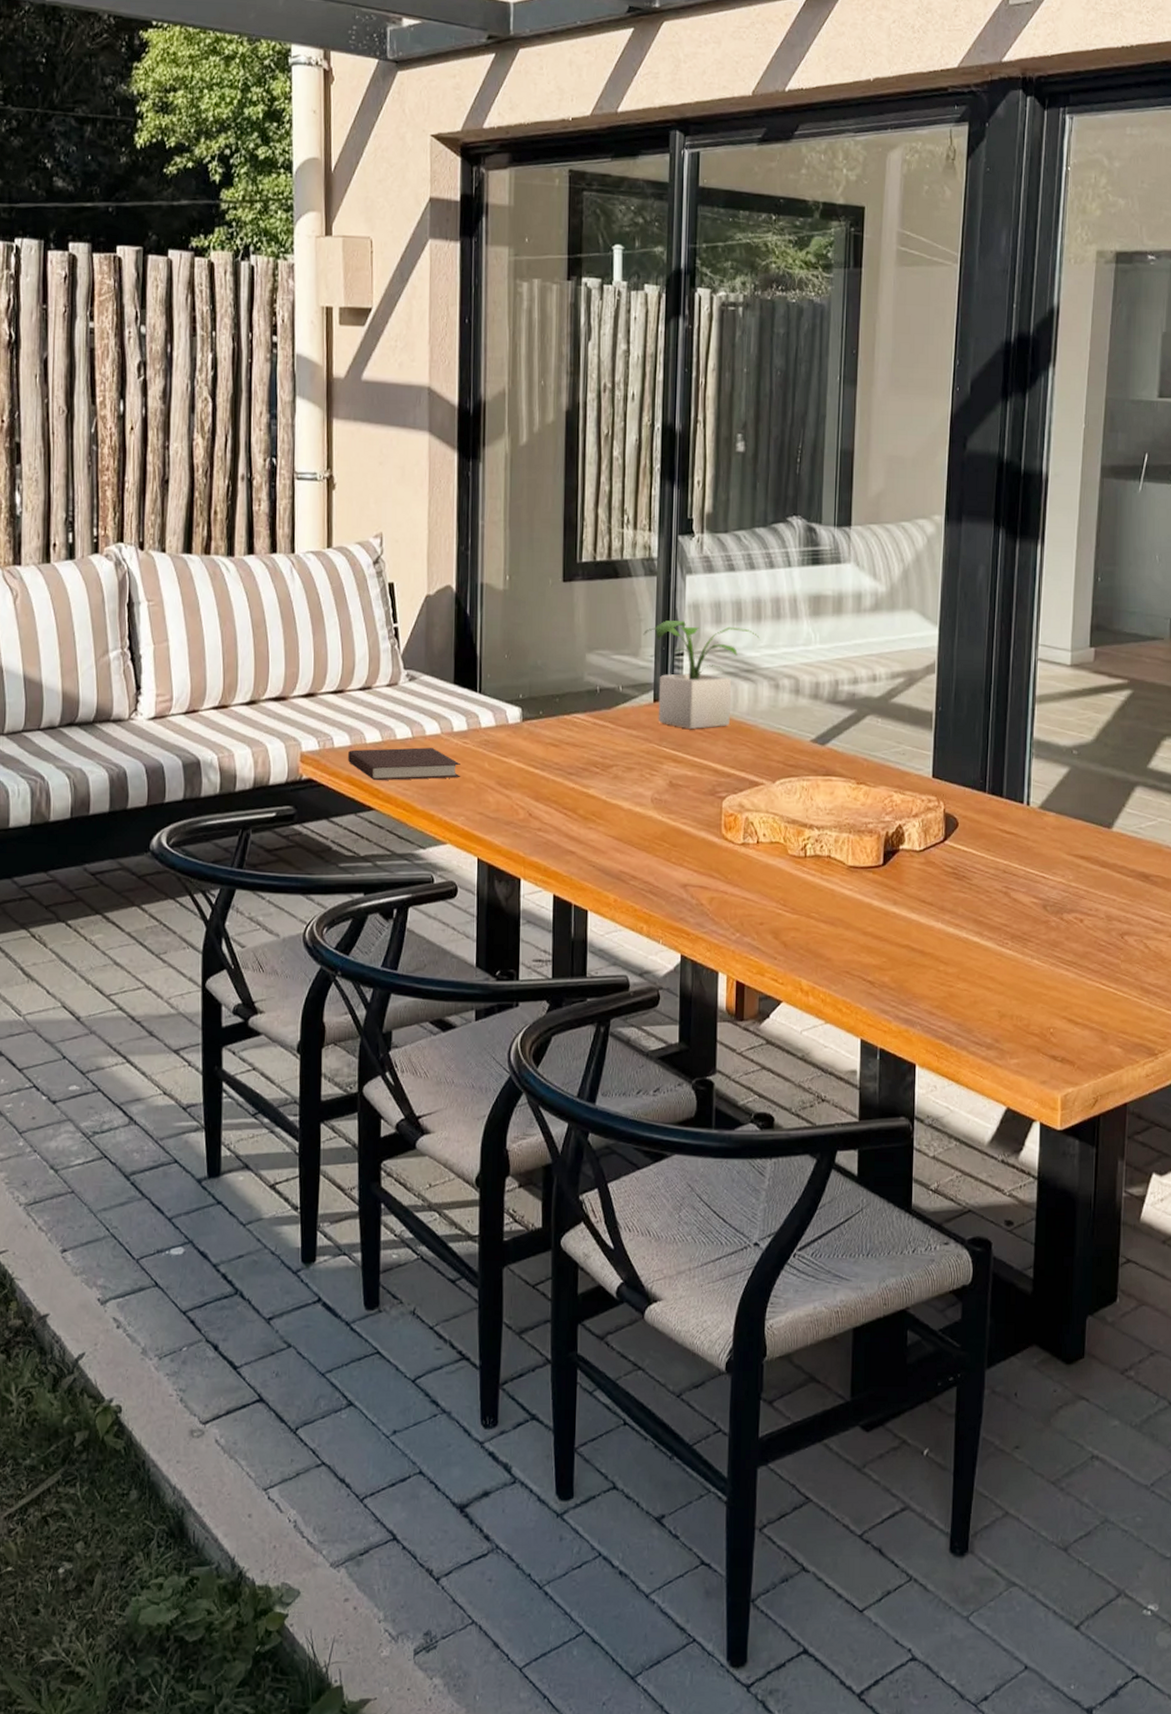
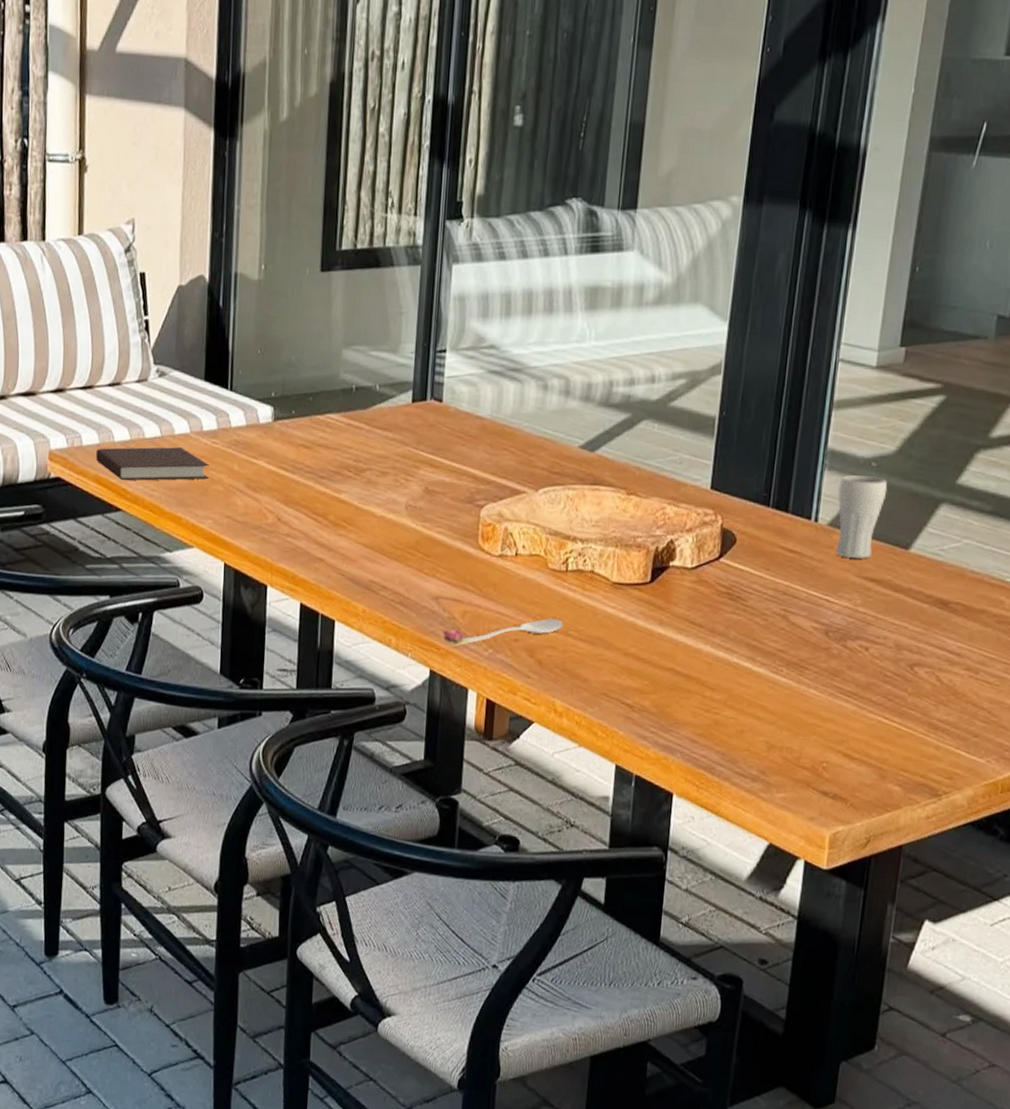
potted plant: present [643,620,760,730] -> none [403,314,529,433]
spoon: none [690,902,805,931] -> present [441,618,563,645]
drinking glass: none [1045,762,1089,838] -> present [835,475,888,558]

